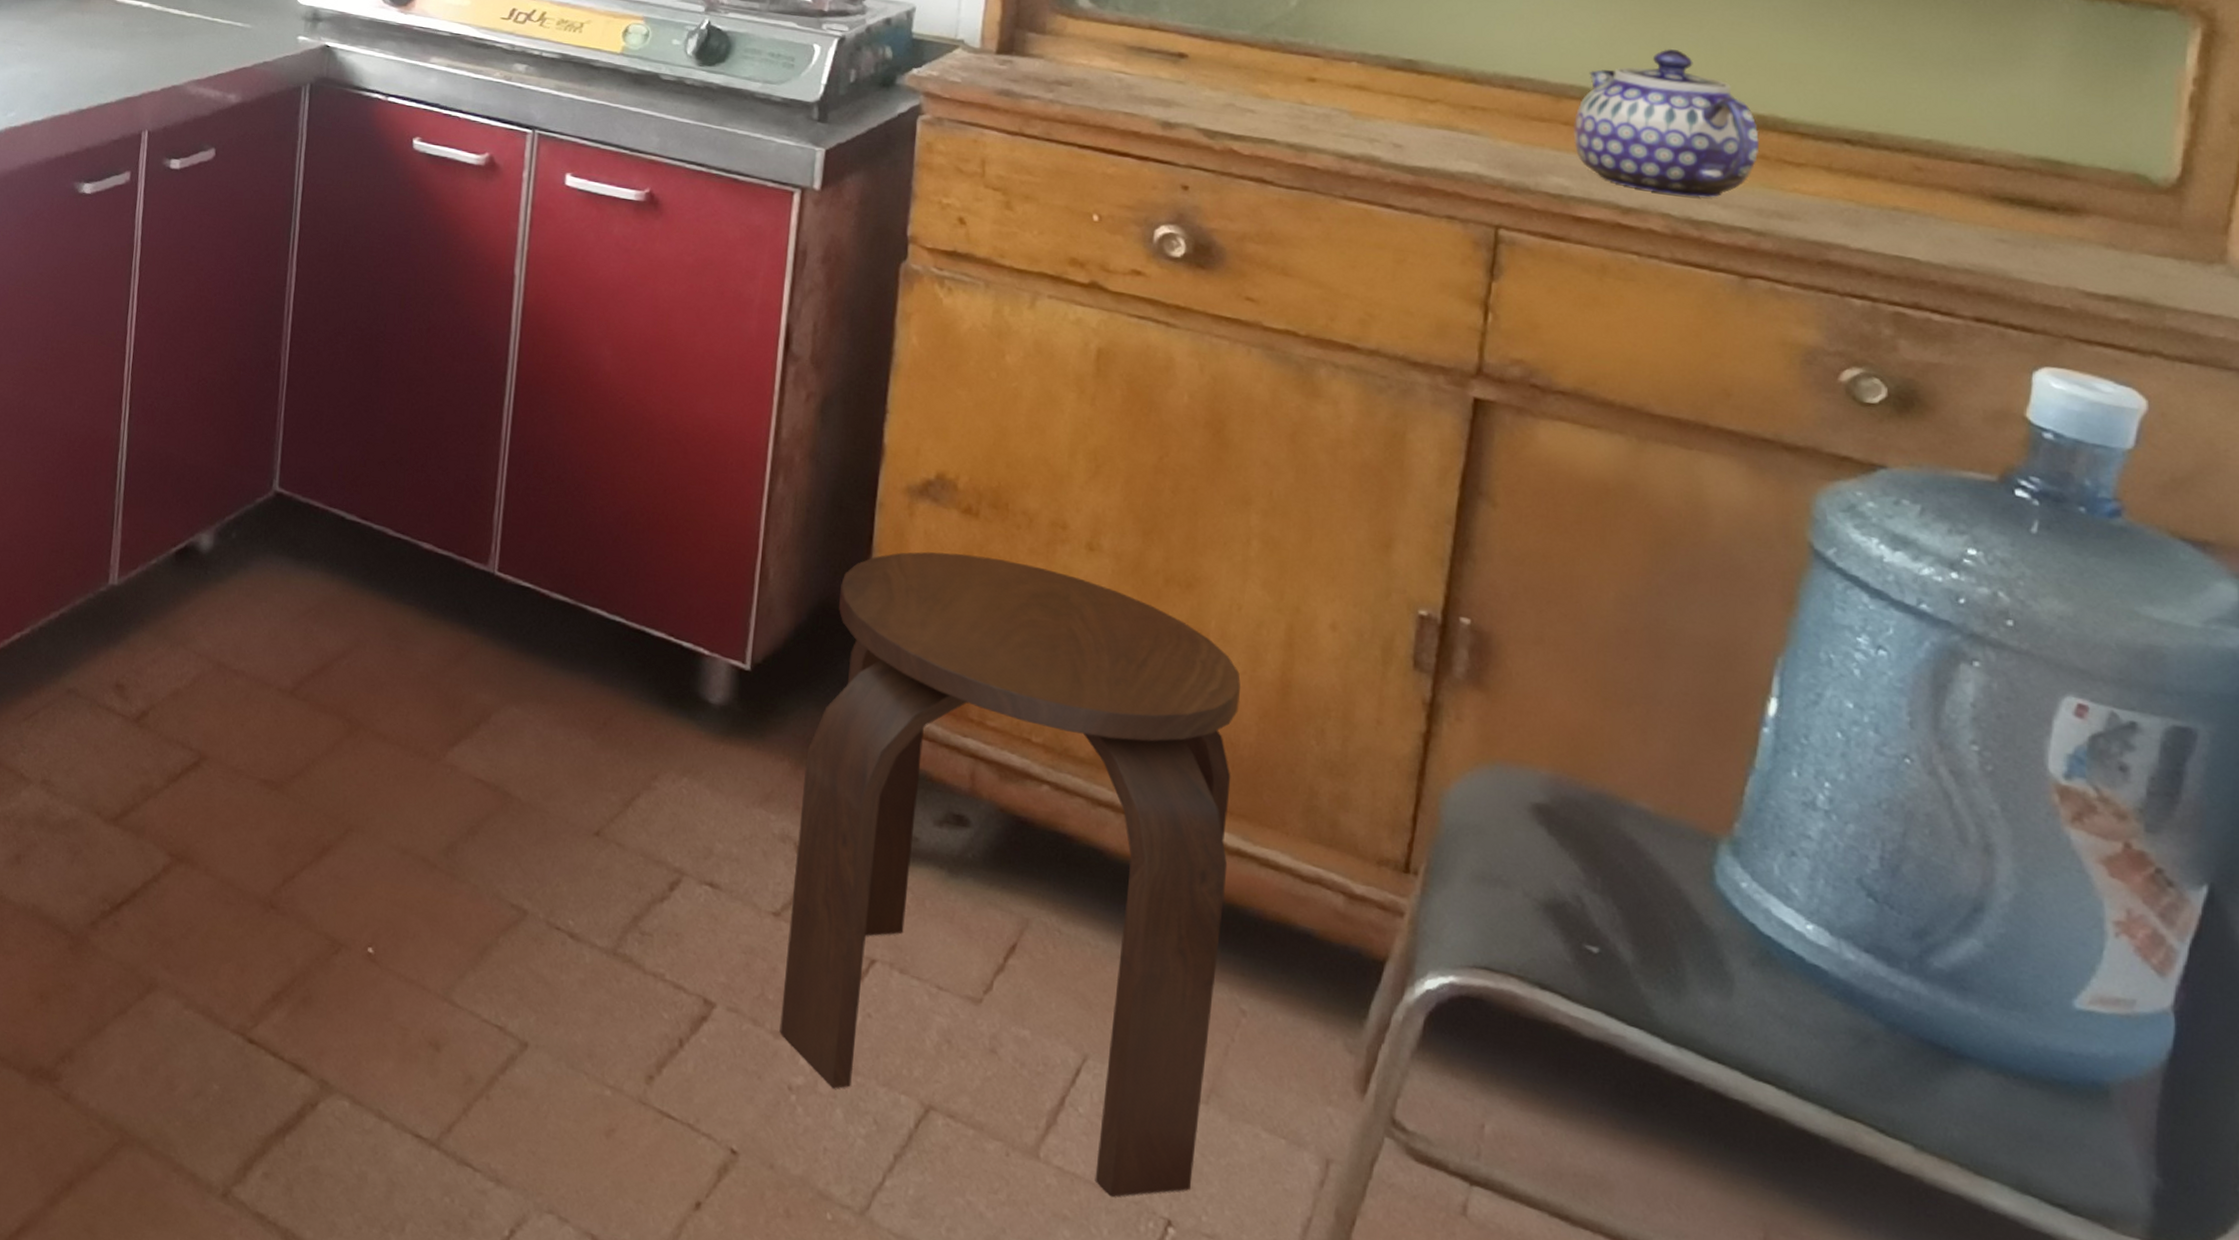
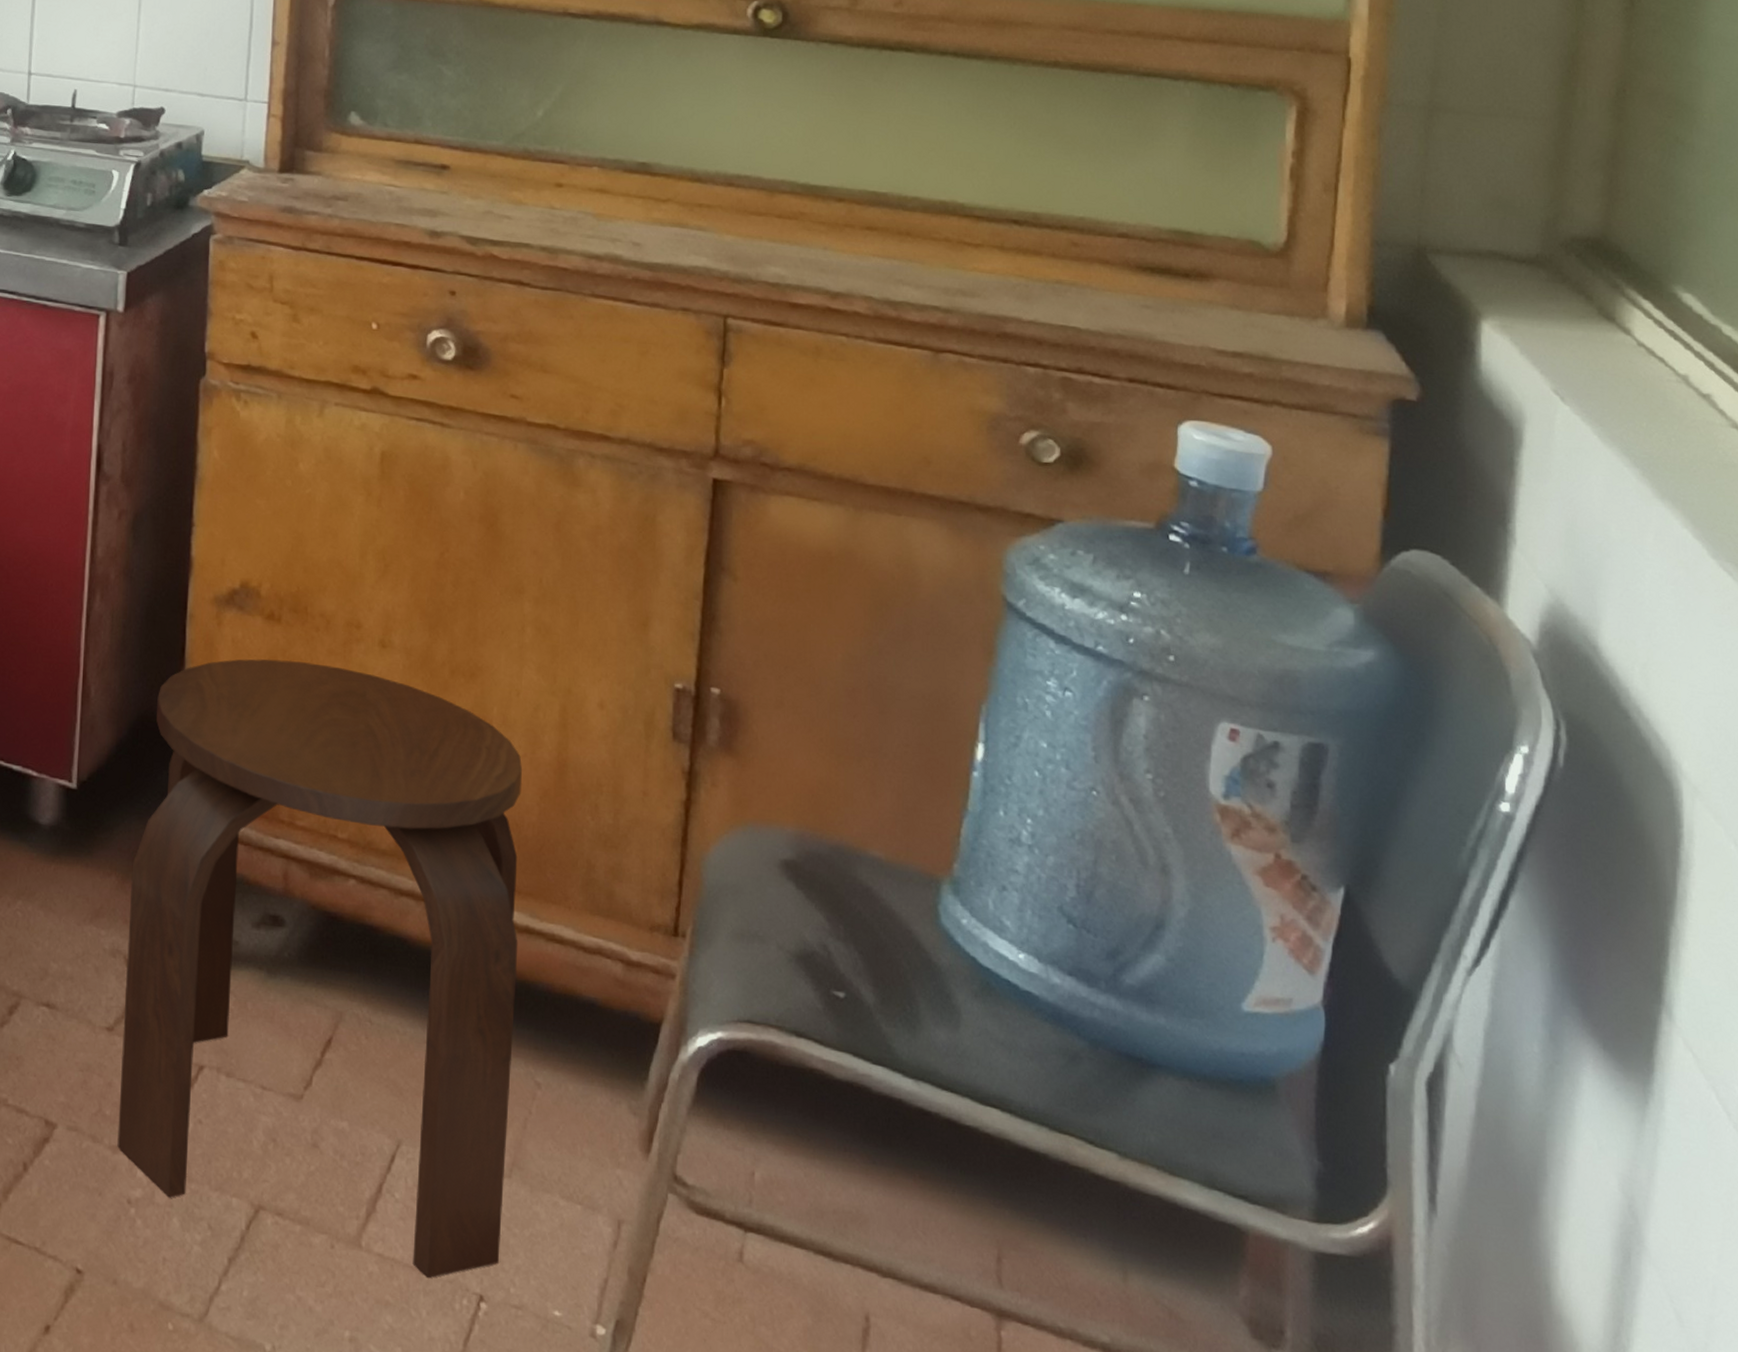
teapot: present [1572,48,1759,198] -> none [785,142,942,280]

